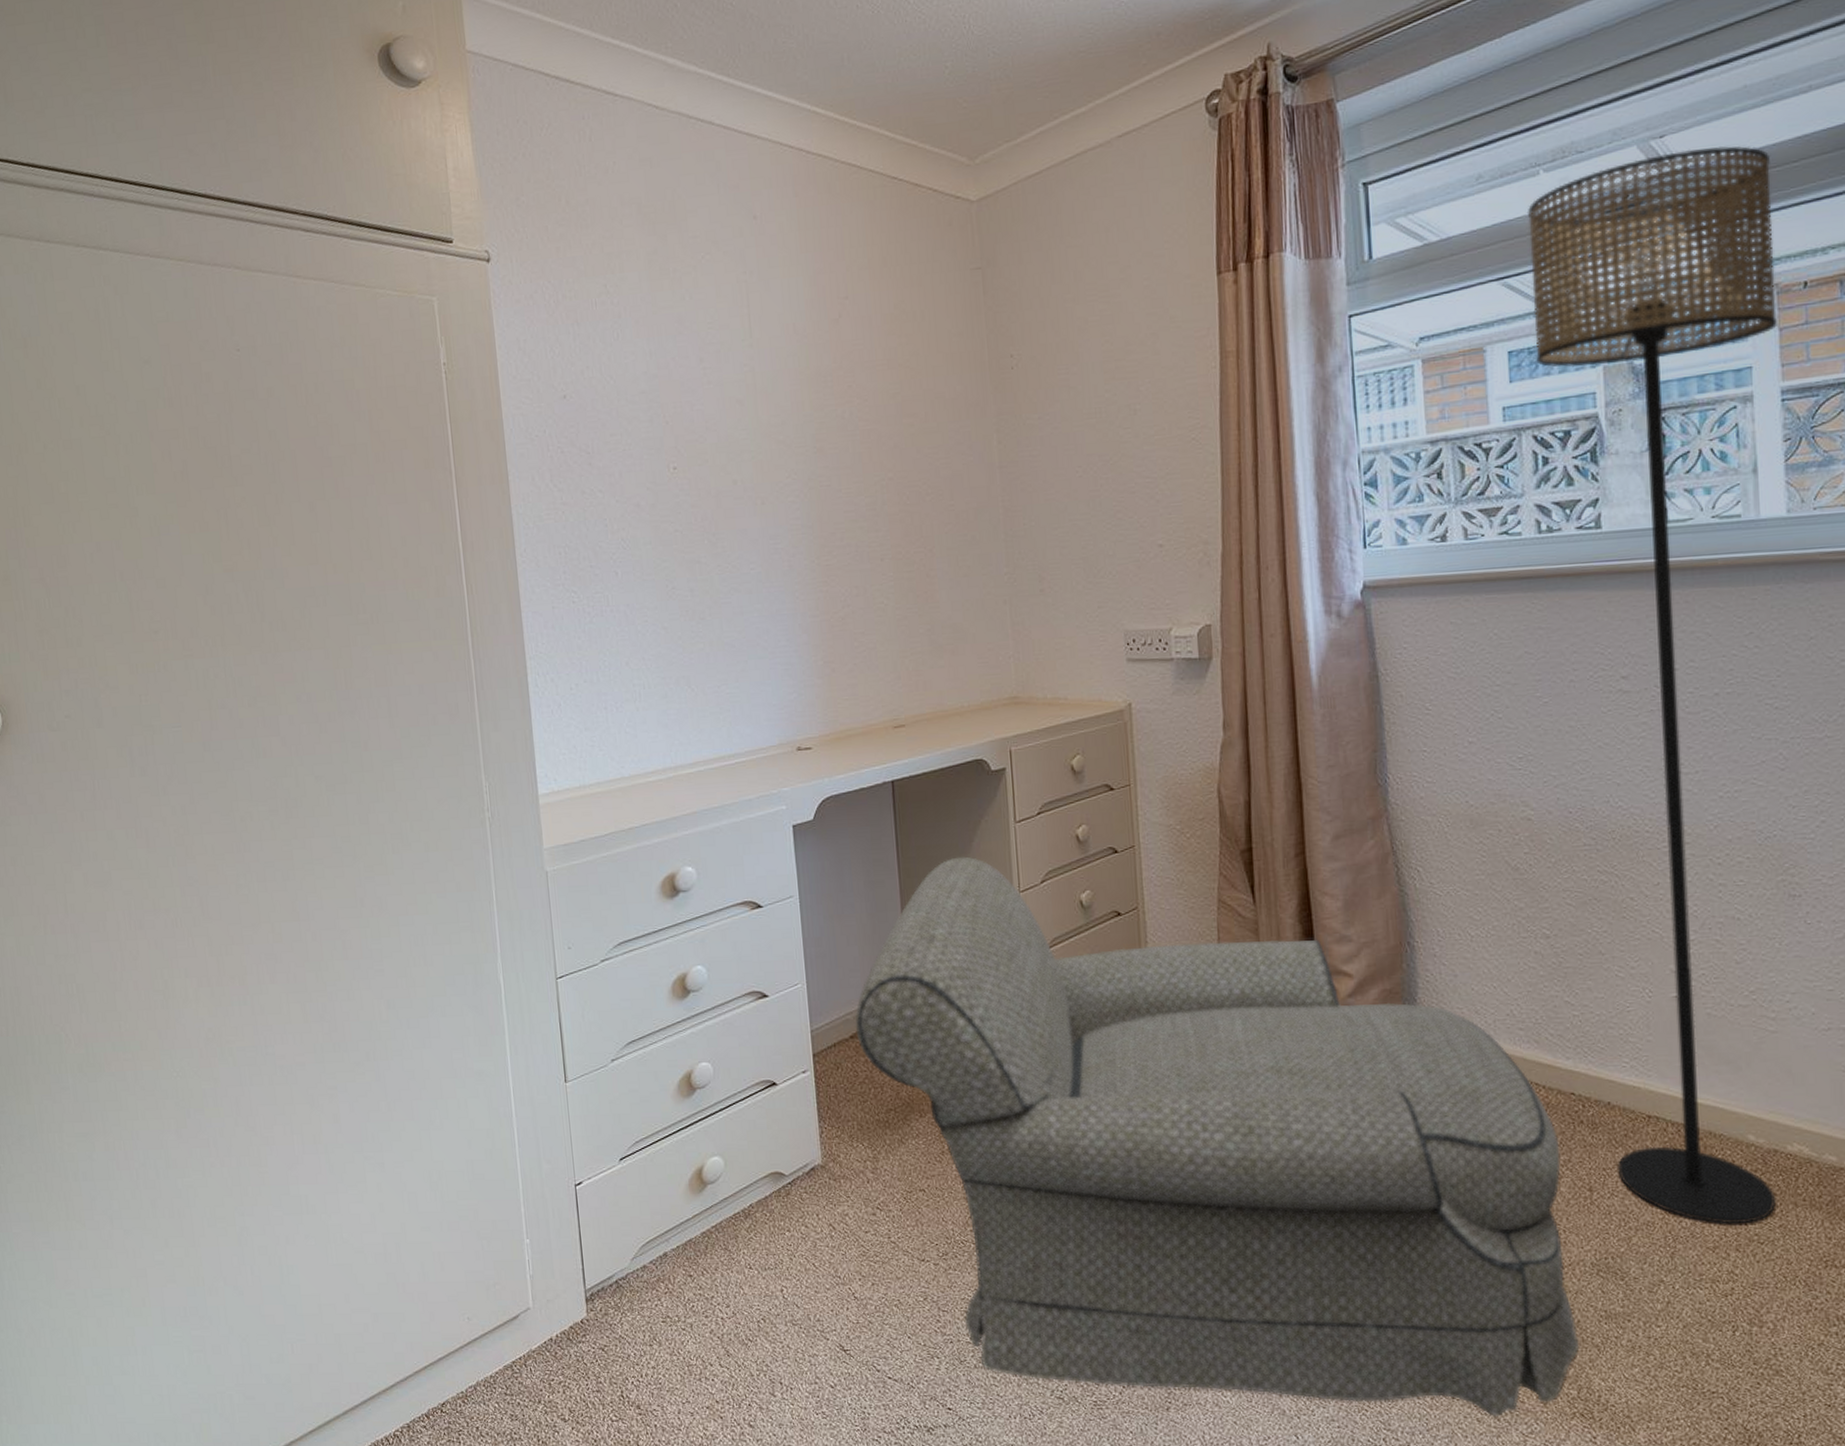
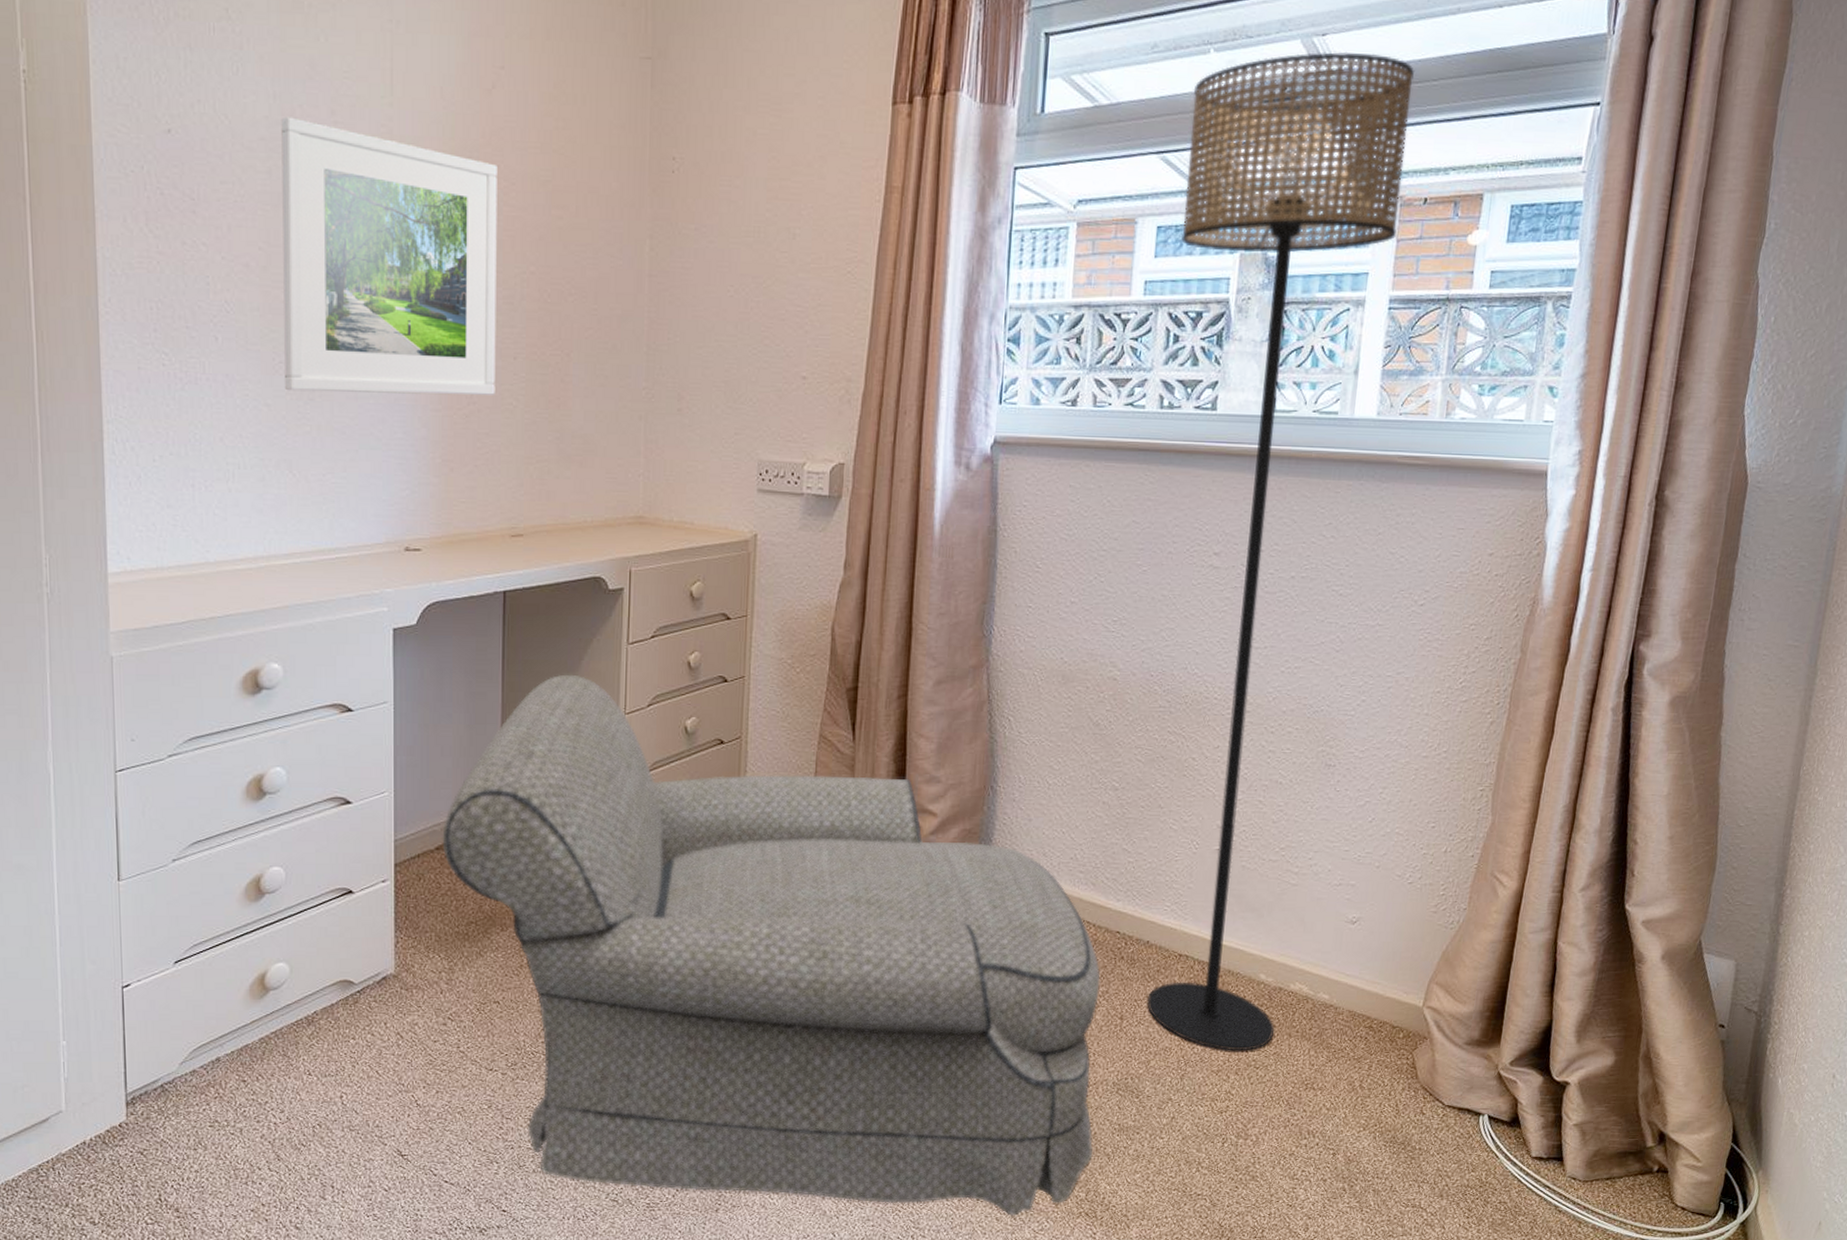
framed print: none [658,369,867,613] -> present [281,117,497,396]

